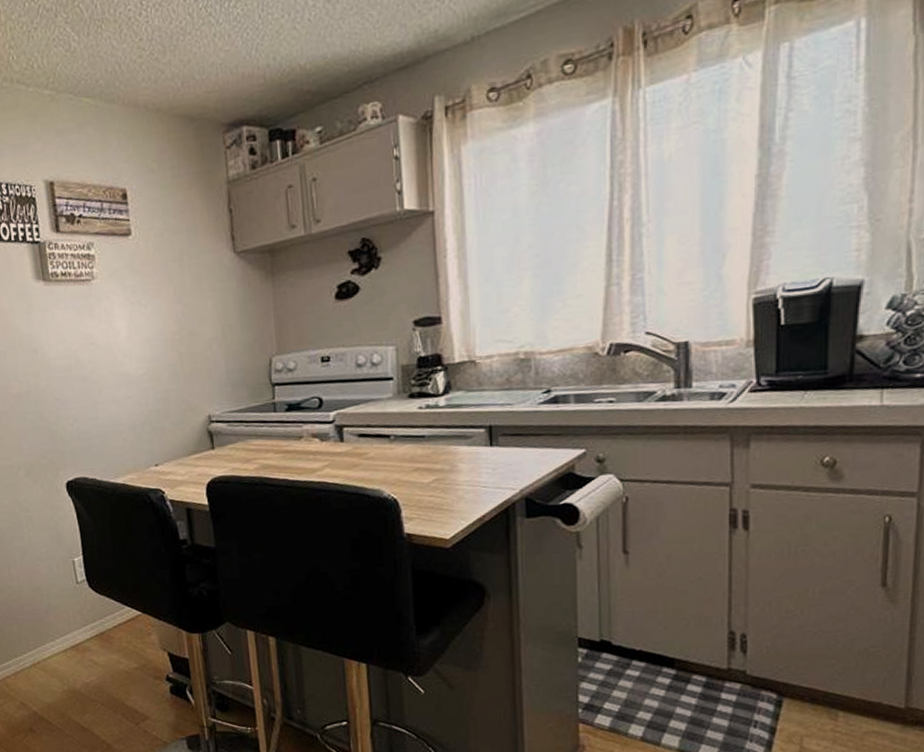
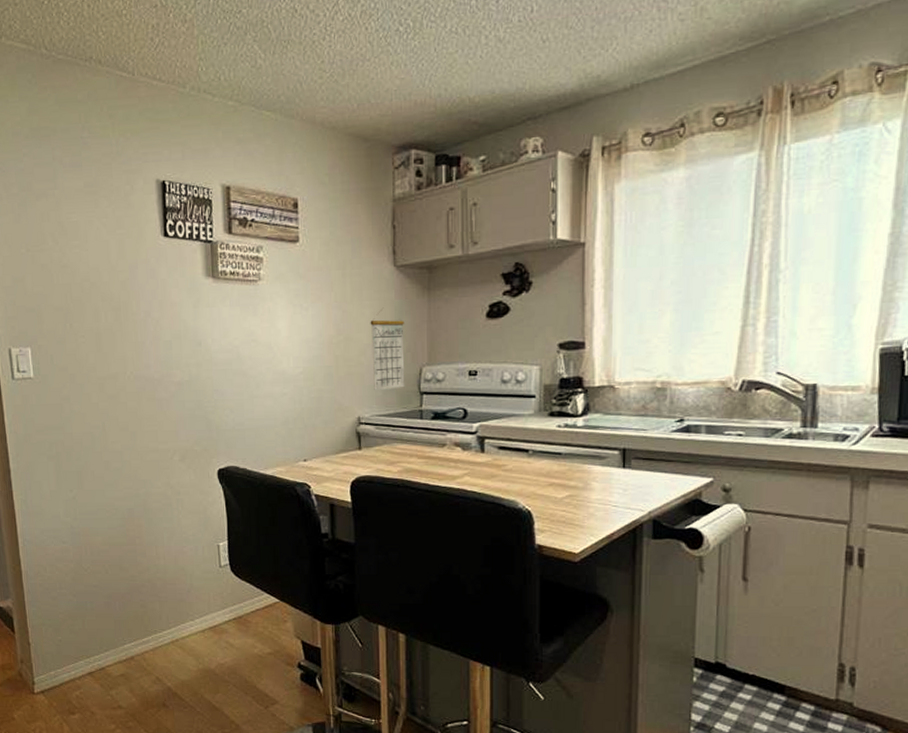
calendar: none [213,297,255,387] -> present [370,307,405,391]

